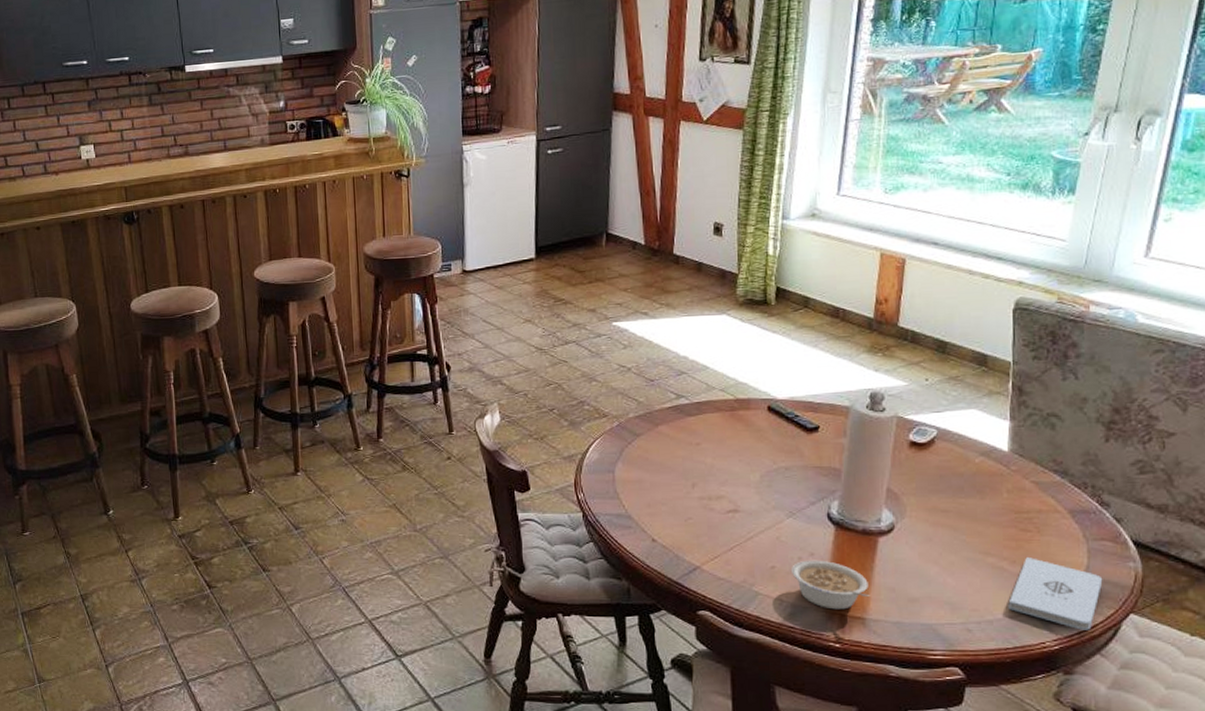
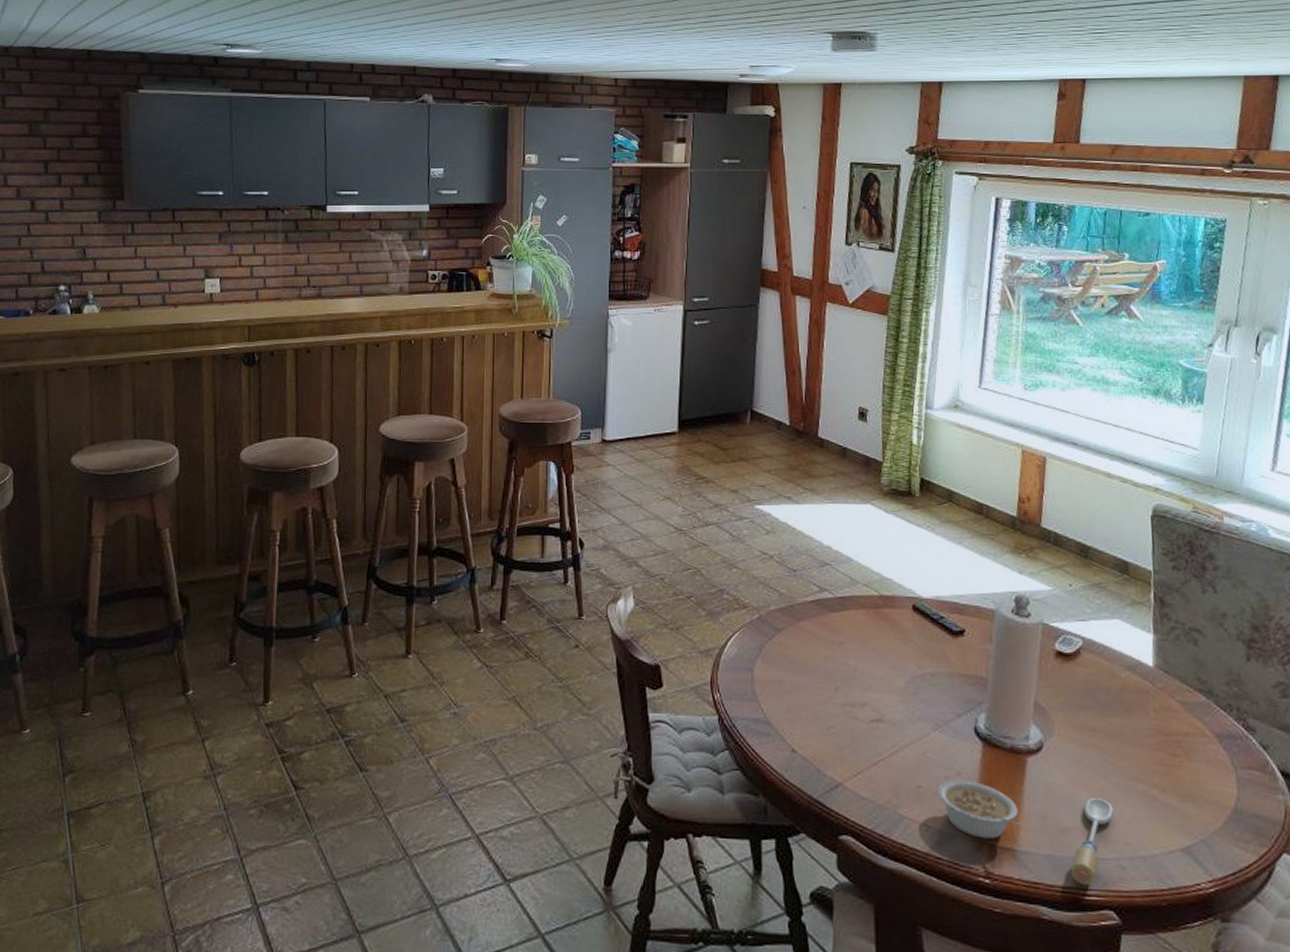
spoon: none [918,572,963,647] -> present [1070,798,1114,886]
notepad: present [1008,556,1103,630] -> none [1161,784,1254,871]

